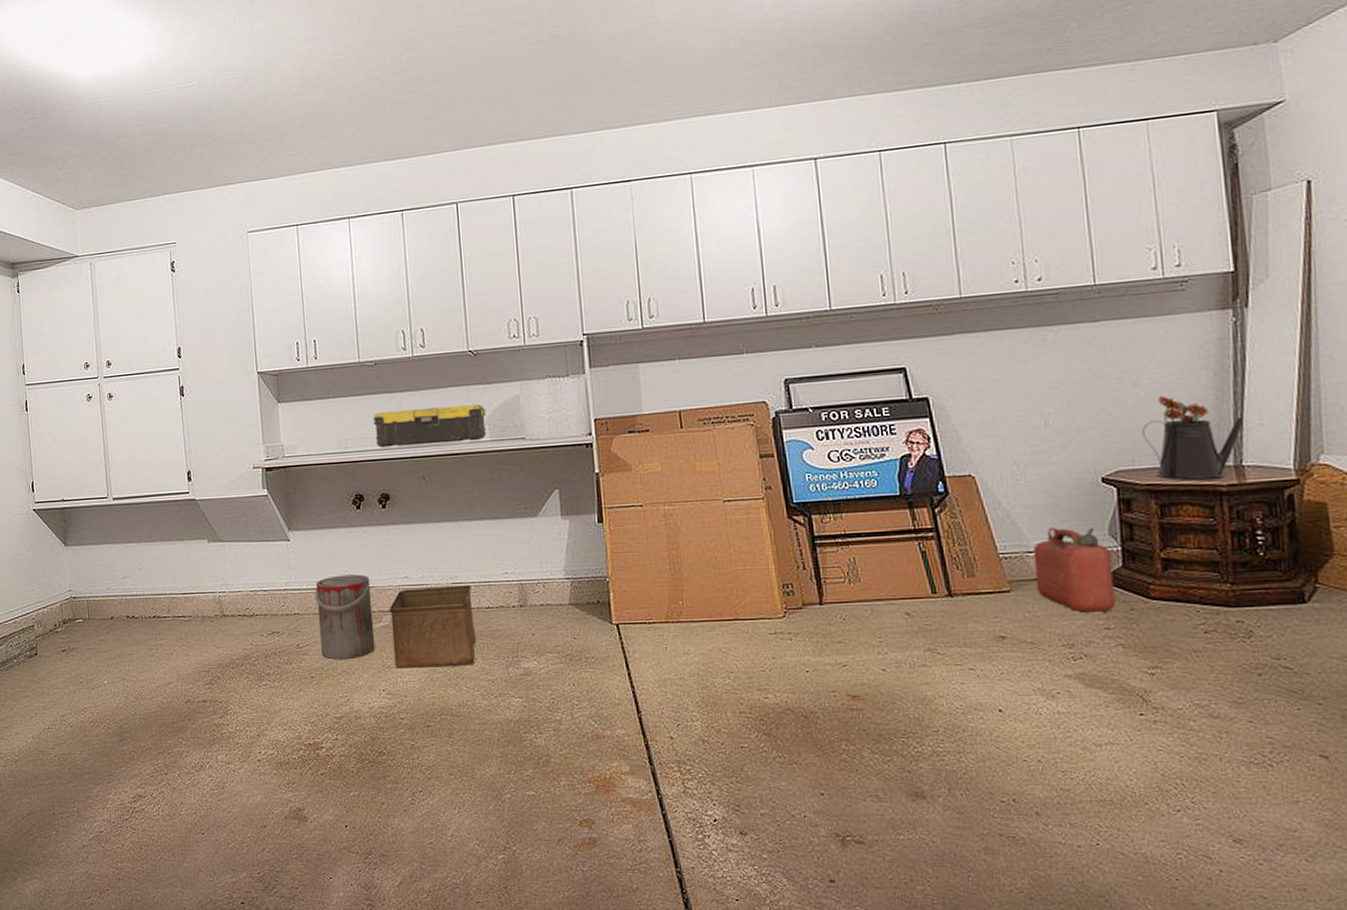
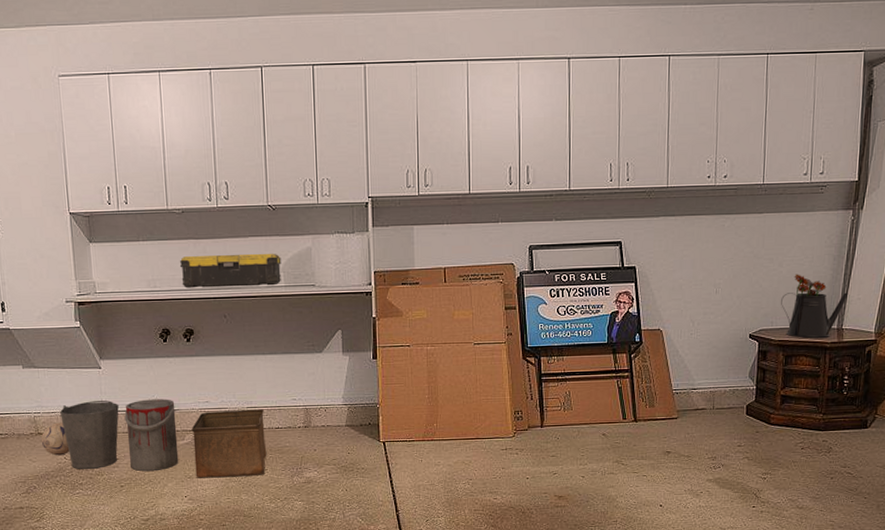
soccer ball: none [226,603,256,641] -> present [41,422,70,456]
bucket: none [246,577,309,657] -> present [60,400,119,469]
fuel can: present [1033,526,1116,613] -> none [695,370,749,434]

